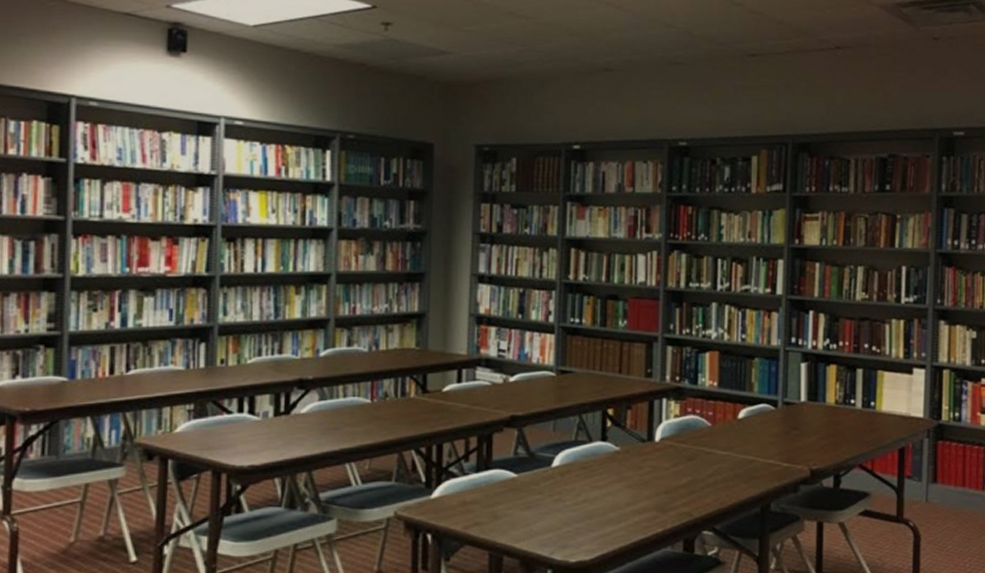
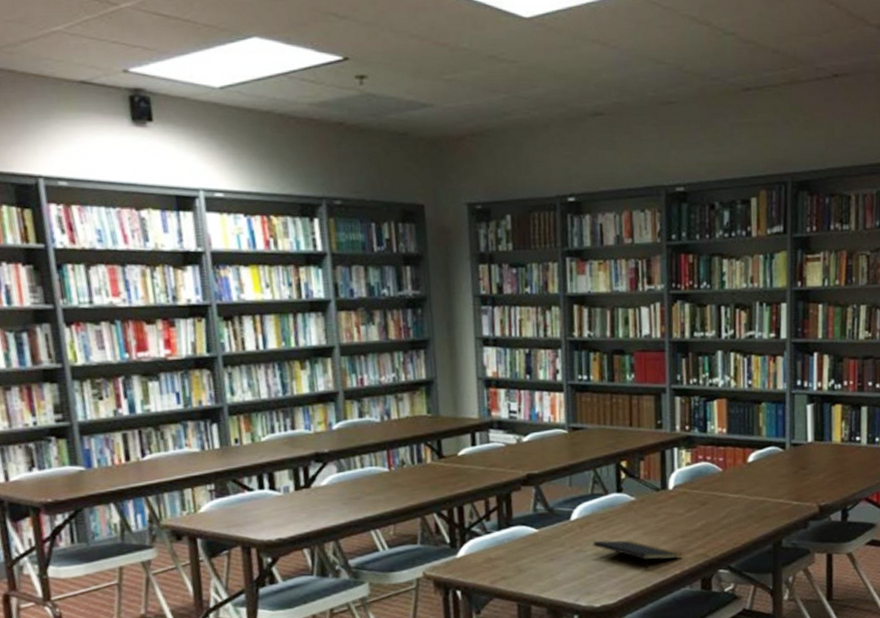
notepad: none [573,490,665,525] -> present [593,540,682,570]

